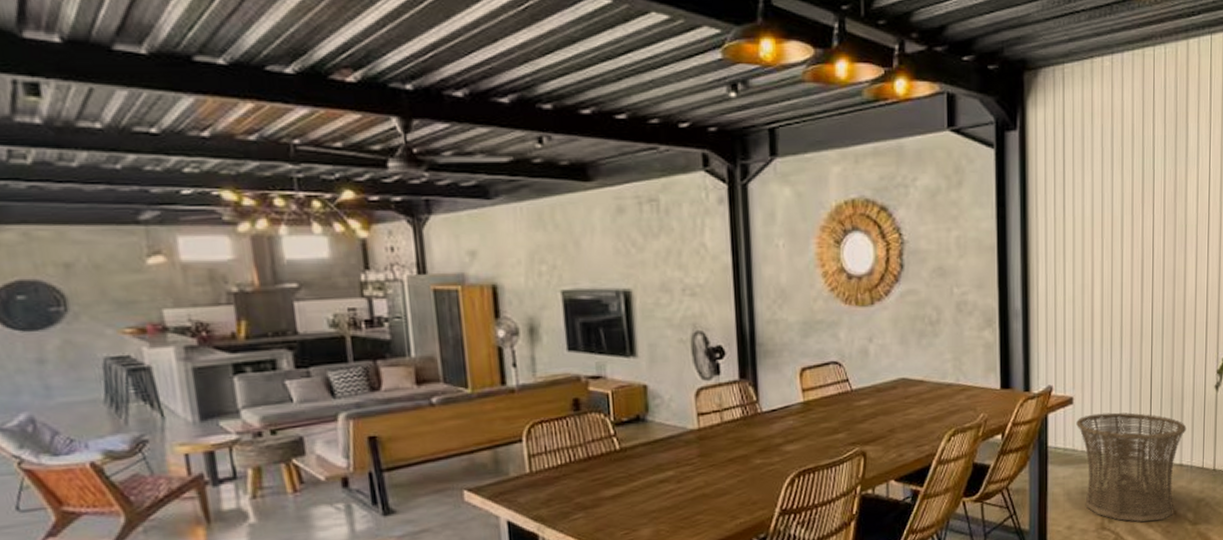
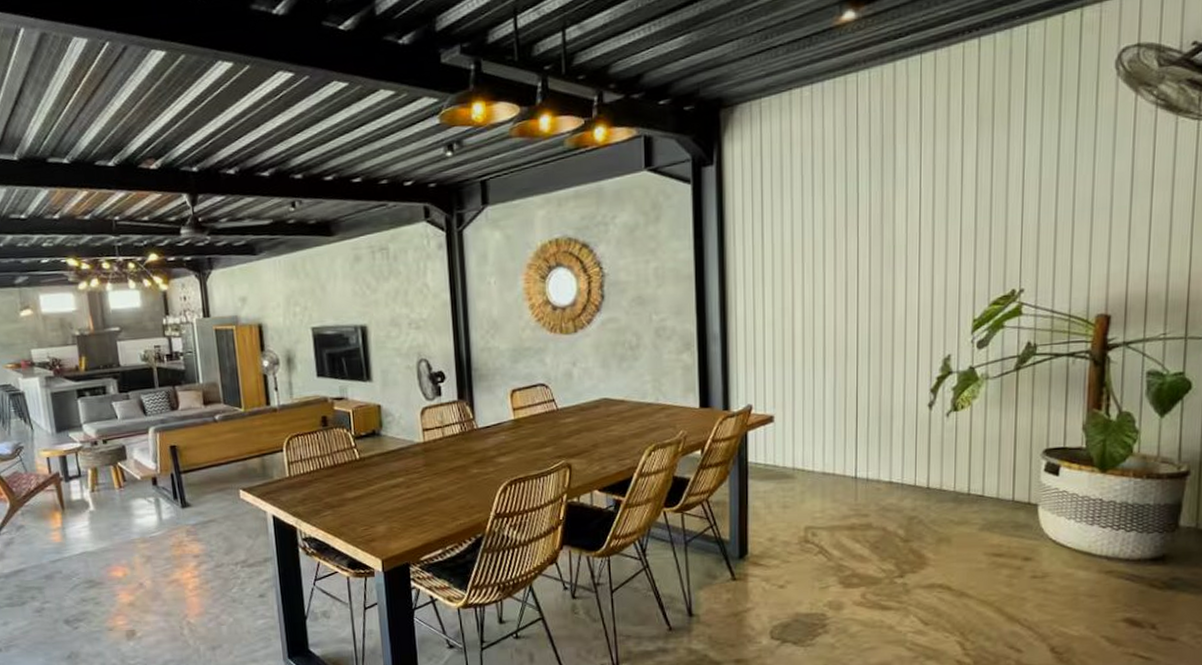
basket: present [1076,412,1187,523] -> none [777,430,897,537]

